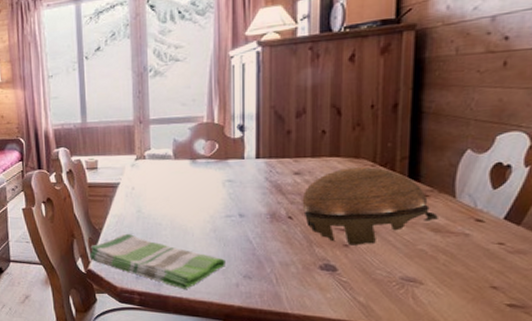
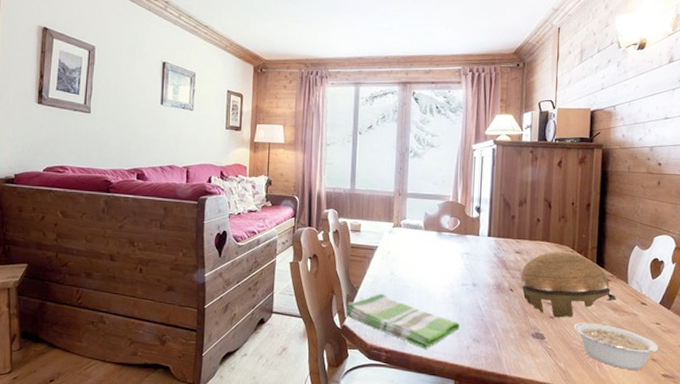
legume: none [377,249,521,300] -> present [574,322,671,370]

